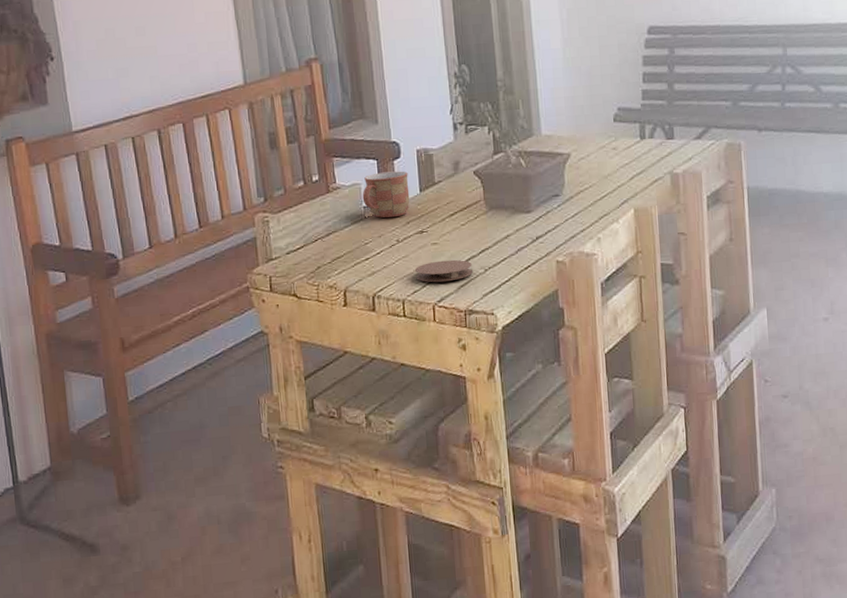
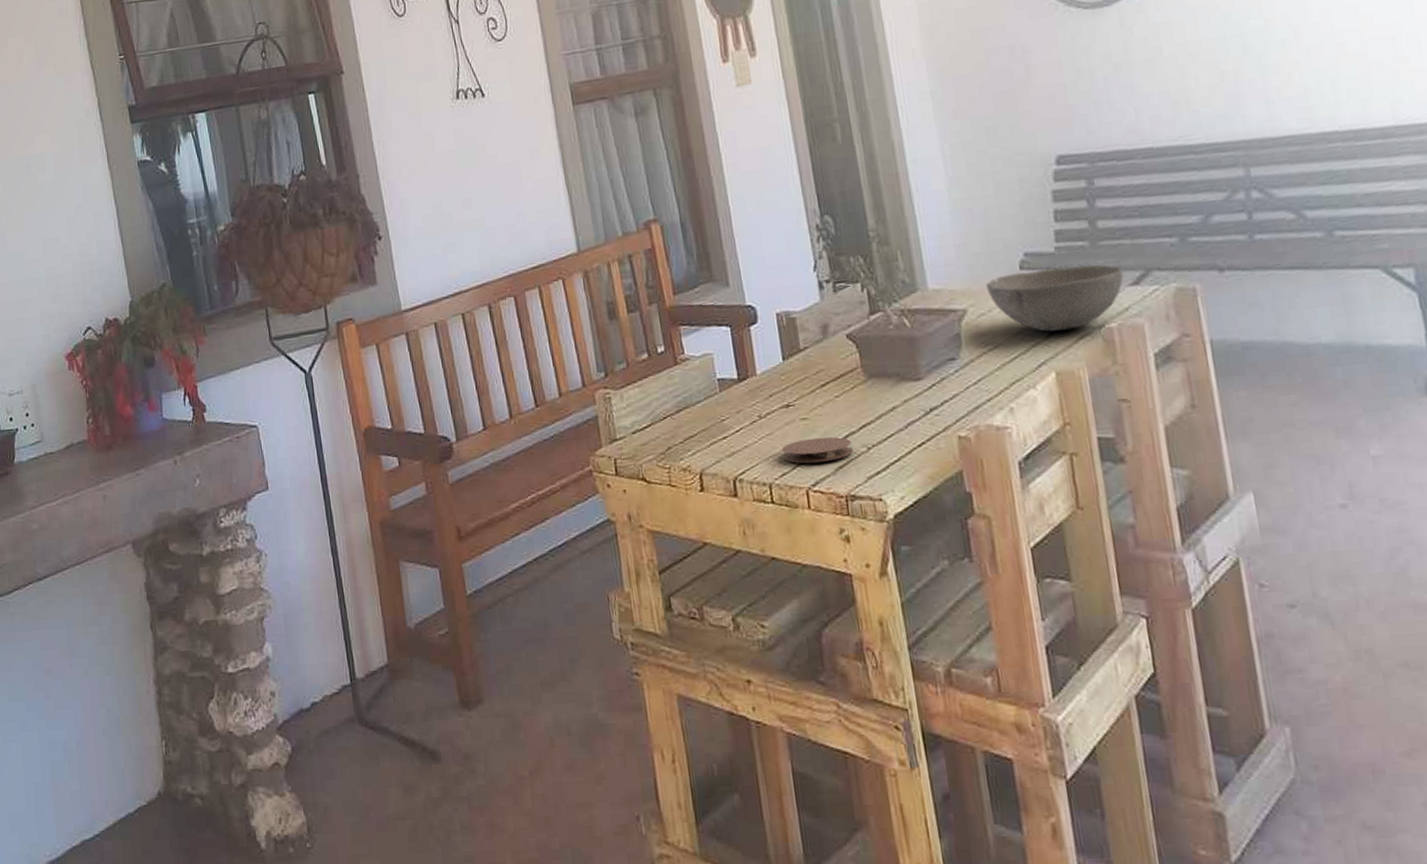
mug: present [362,171,410,218] -> none [715,337,772,391]
bowl: none [587,120,690,175] -> present [986,264,1124,332]

